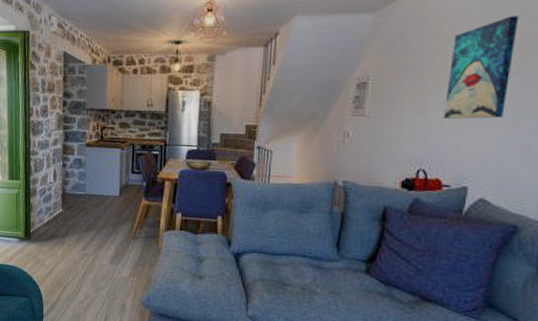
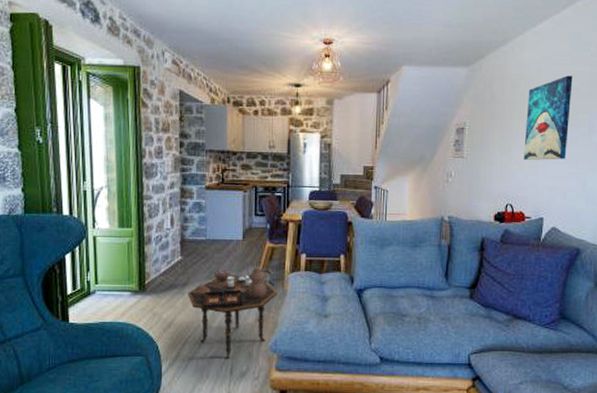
side table: none [67,222,152,309] -> present [188,267,277,359]

